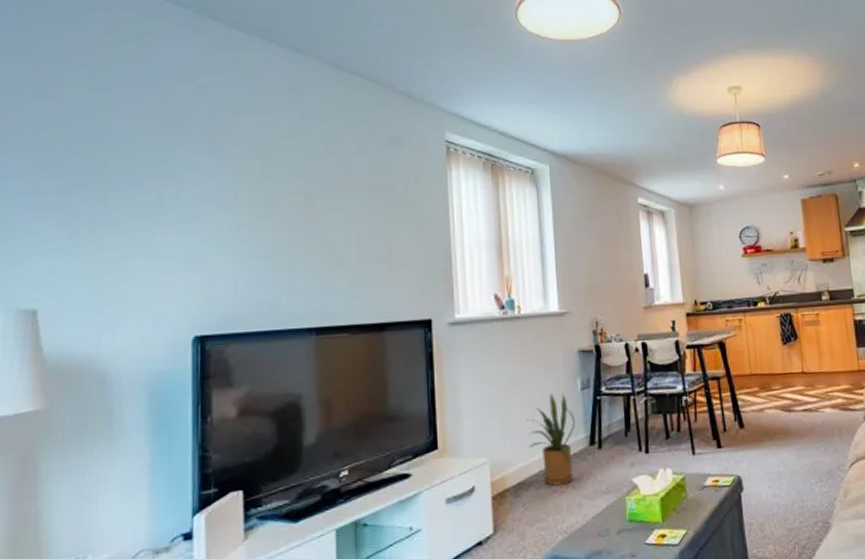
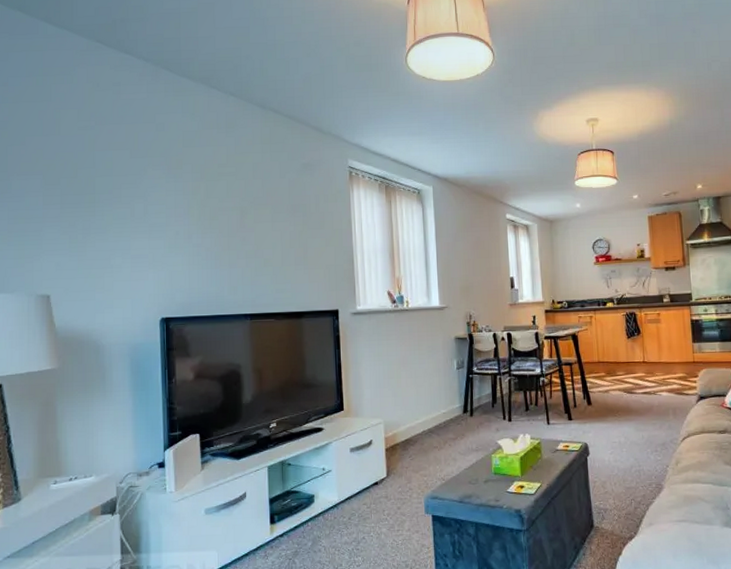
house plant: present [526,392,575,486] -> none [413,370,452,443]

